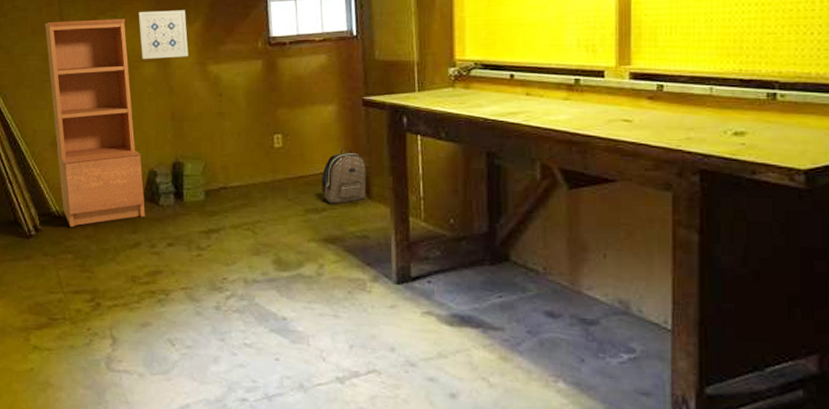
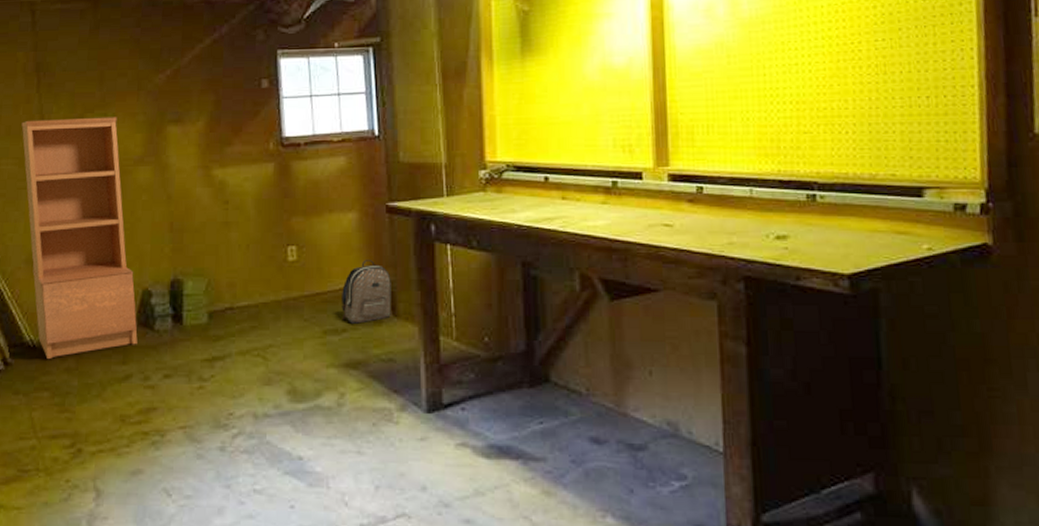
wall art: present [138,10,189,59] -> none [132,107,190,162]

